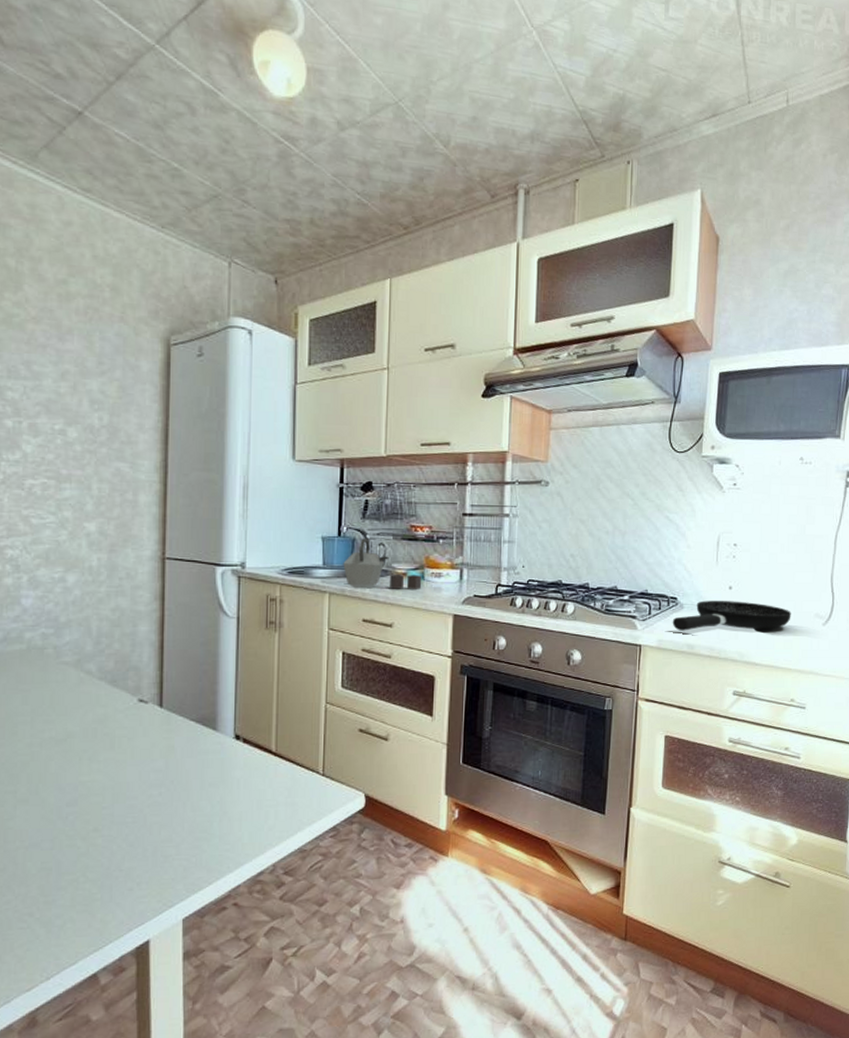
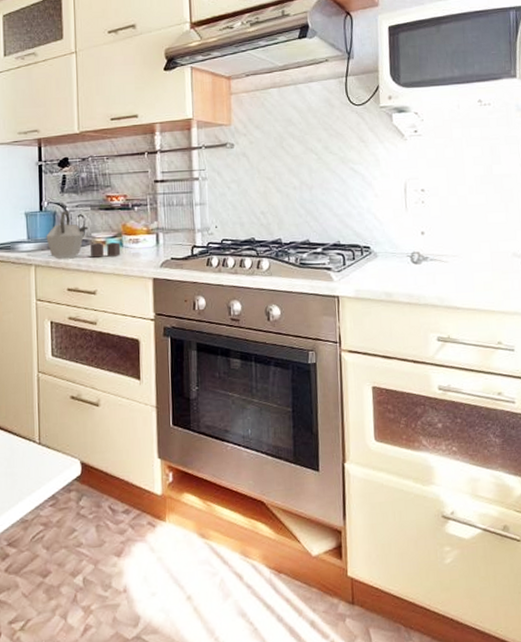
frying pan: present [672,600,791,631] -> none [367,245,488,280]

